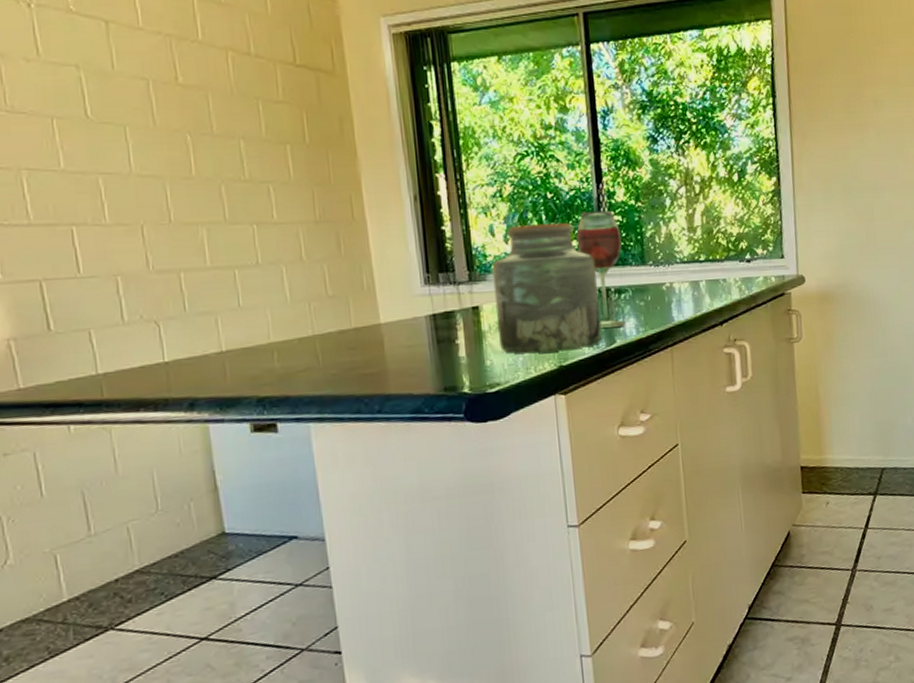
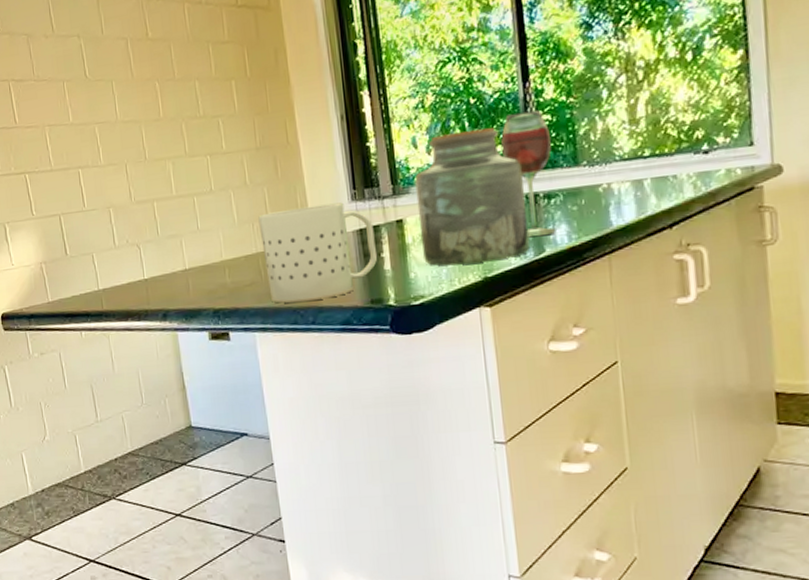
mug: none [316,285,452,391] -> present [258,202,378,303]

